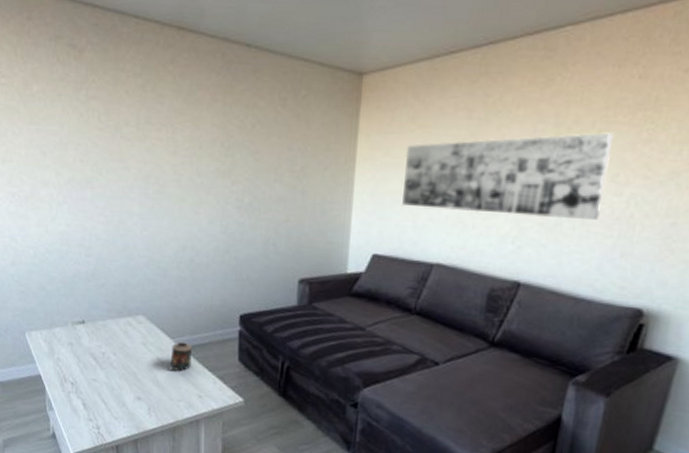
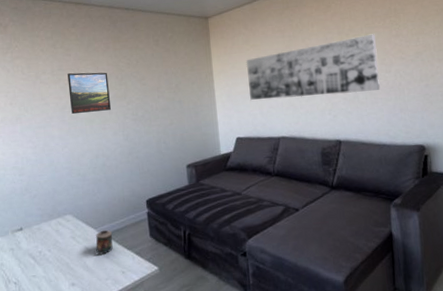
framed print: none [156,128,211,189] -> present [67,72,111,114]

